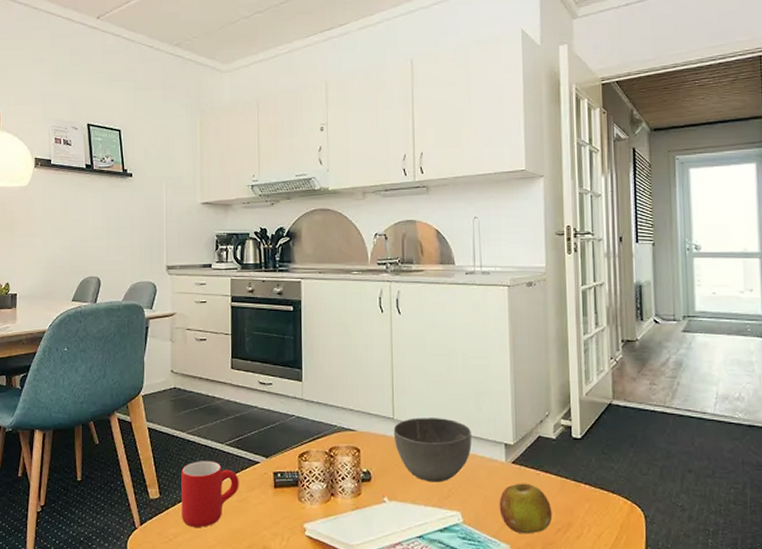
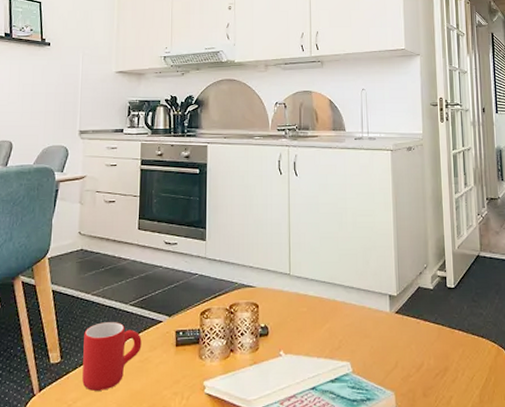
bowl: present [393,418,472,483] -> none [290,272,360,335]
fruit: present [499,483,553,534] -> none [384,331,431,381]

